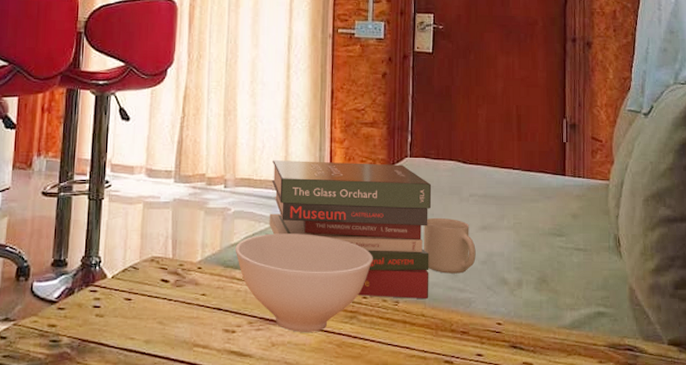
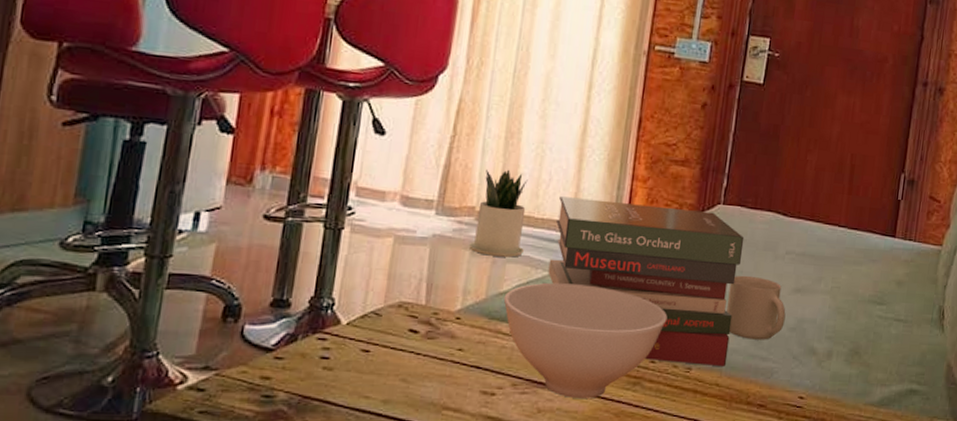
planter: none [202,141,249,214] -> present [468,169,528,258]

